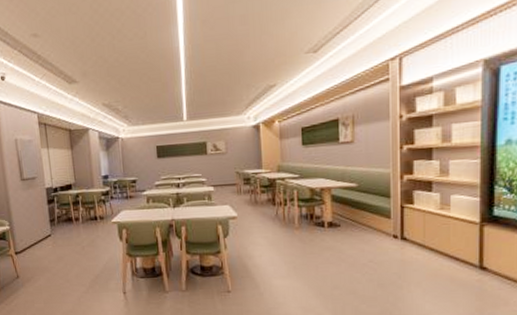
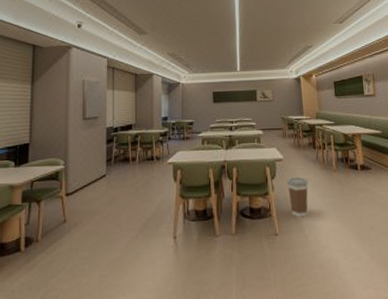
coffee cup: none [240,235,266,275] -> present [286,177,309,217]

